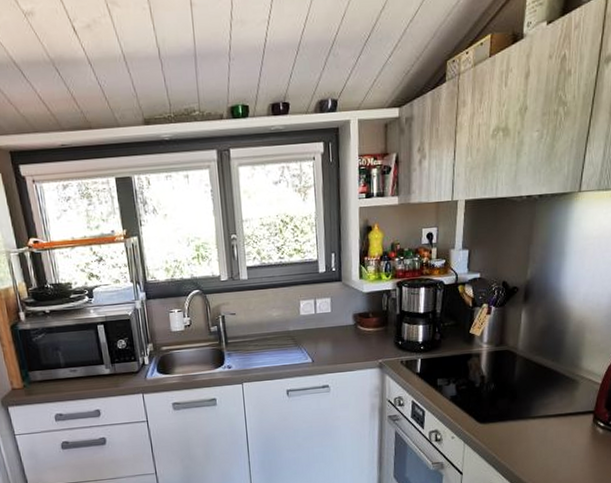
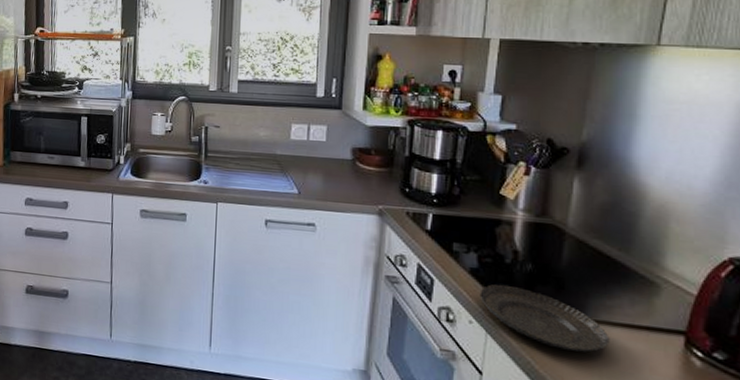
tart tin: none [458,403,547,443] -> present [479,284,610,352]

